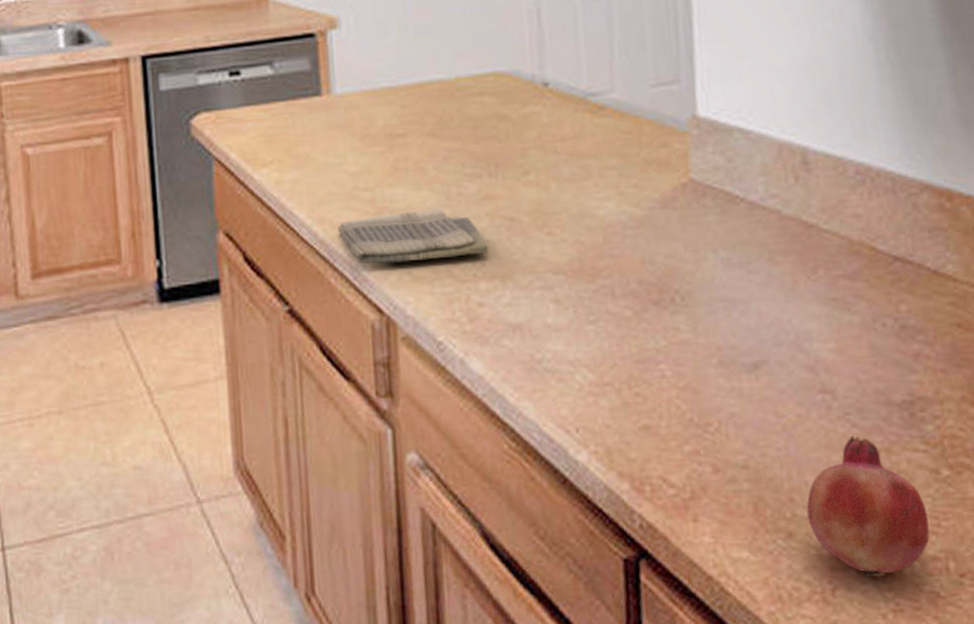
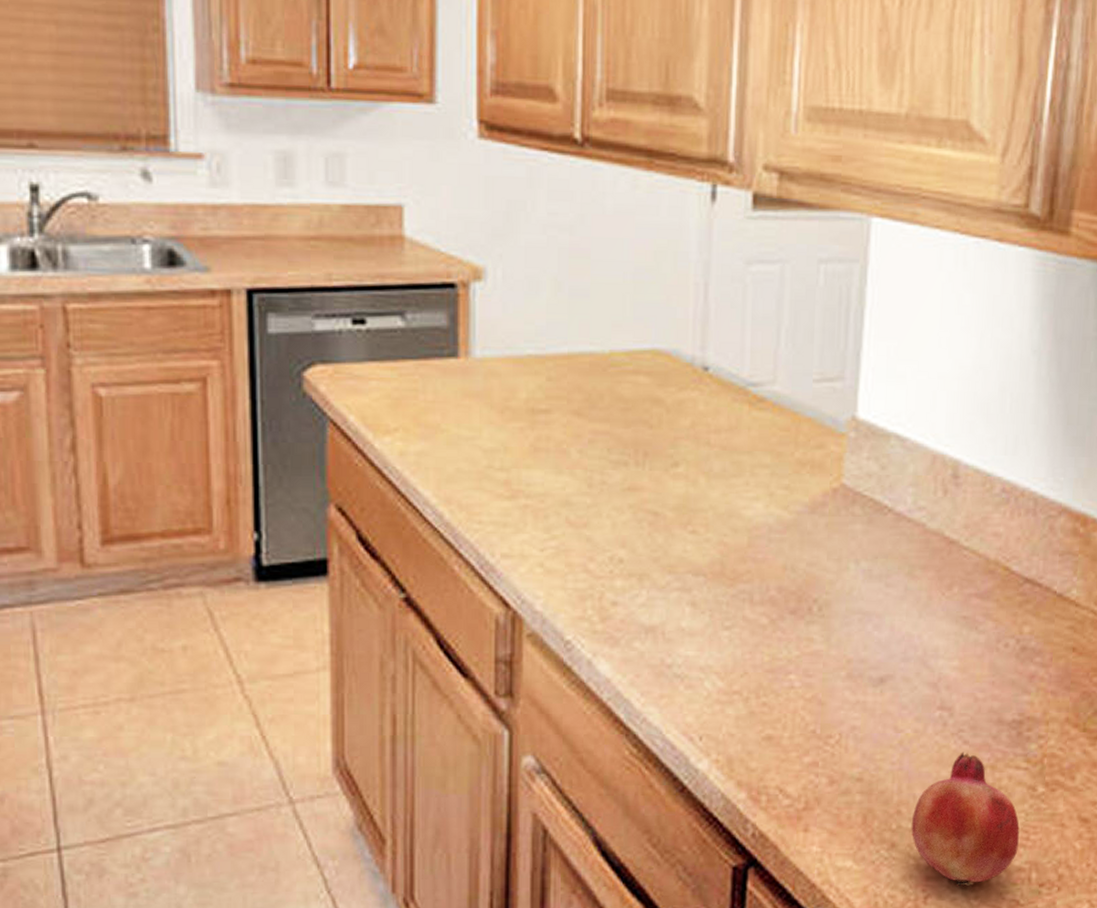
dish towel: present [337,206,490,264] -> none [465,494,629,553]

